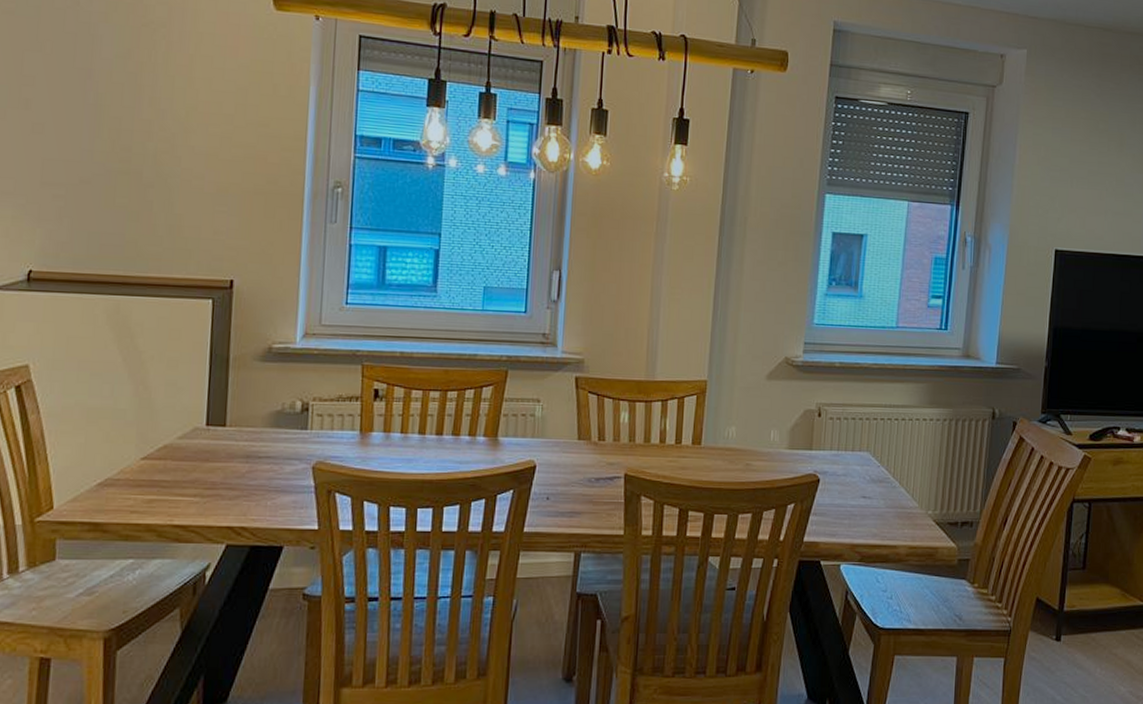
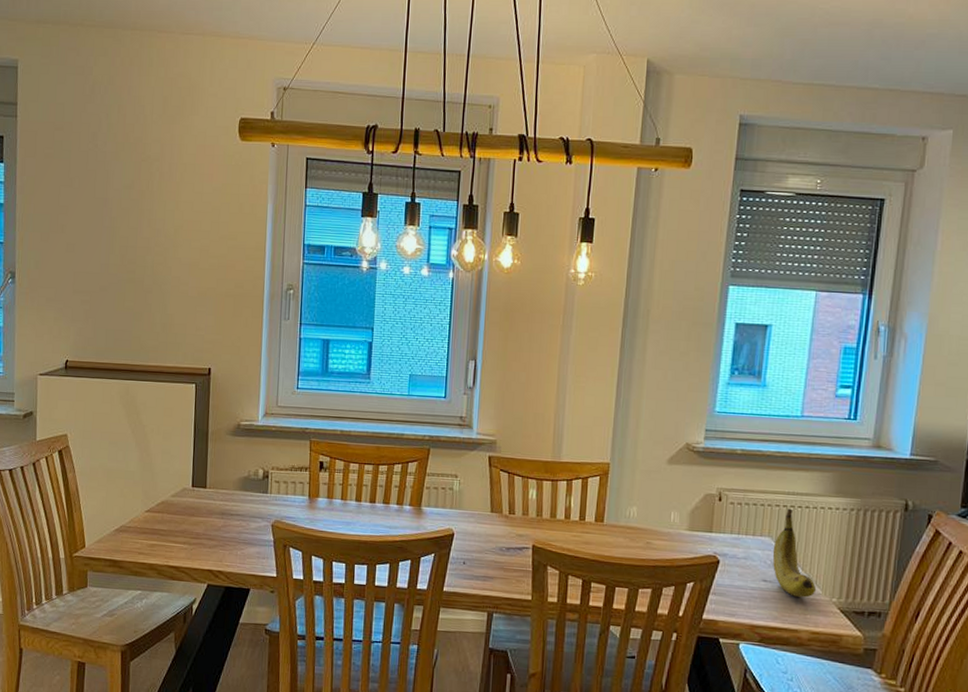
banana: none [871,421,913,512] -> present [772,508,817,598]

